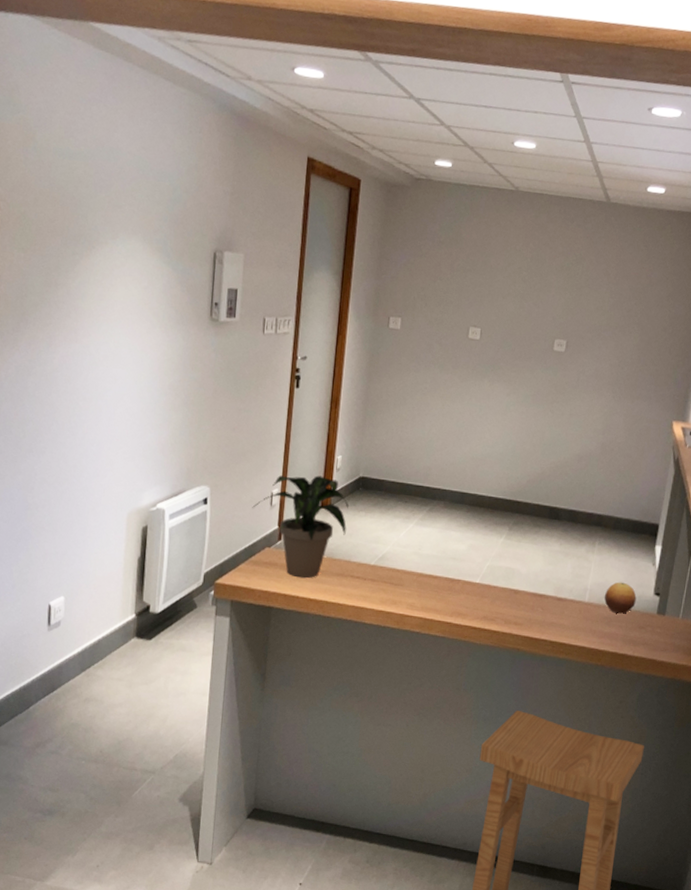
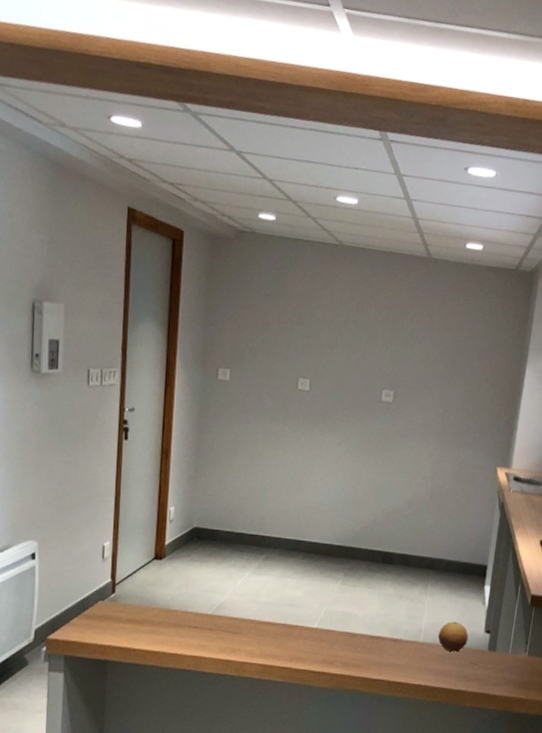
potted plant: present [252,475,349,578] -> none [83,527,183,630]

